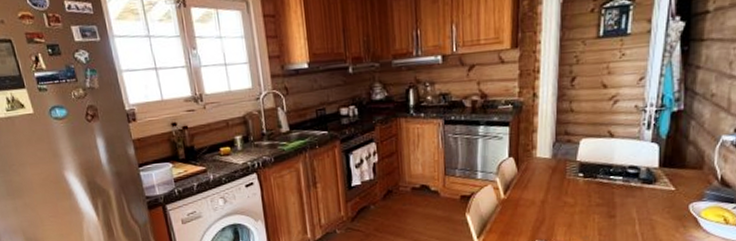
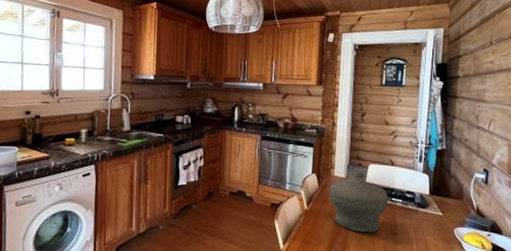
jar: none [531,147,606,218] -> present [329,170,389,233]

